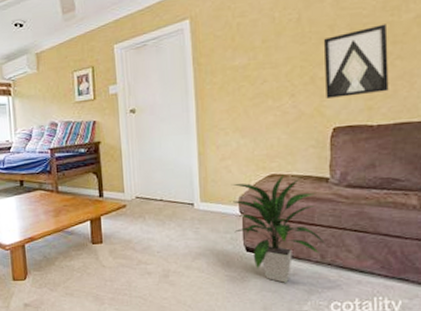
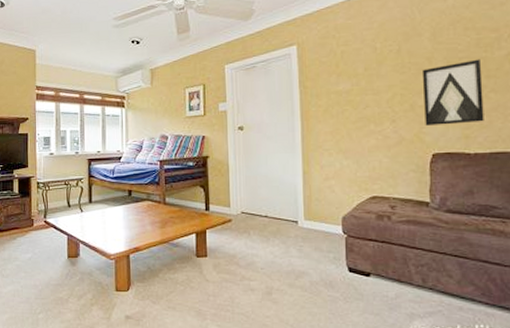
indoor plant: present [228,174,325,283] -> none [332,197,426,306]

